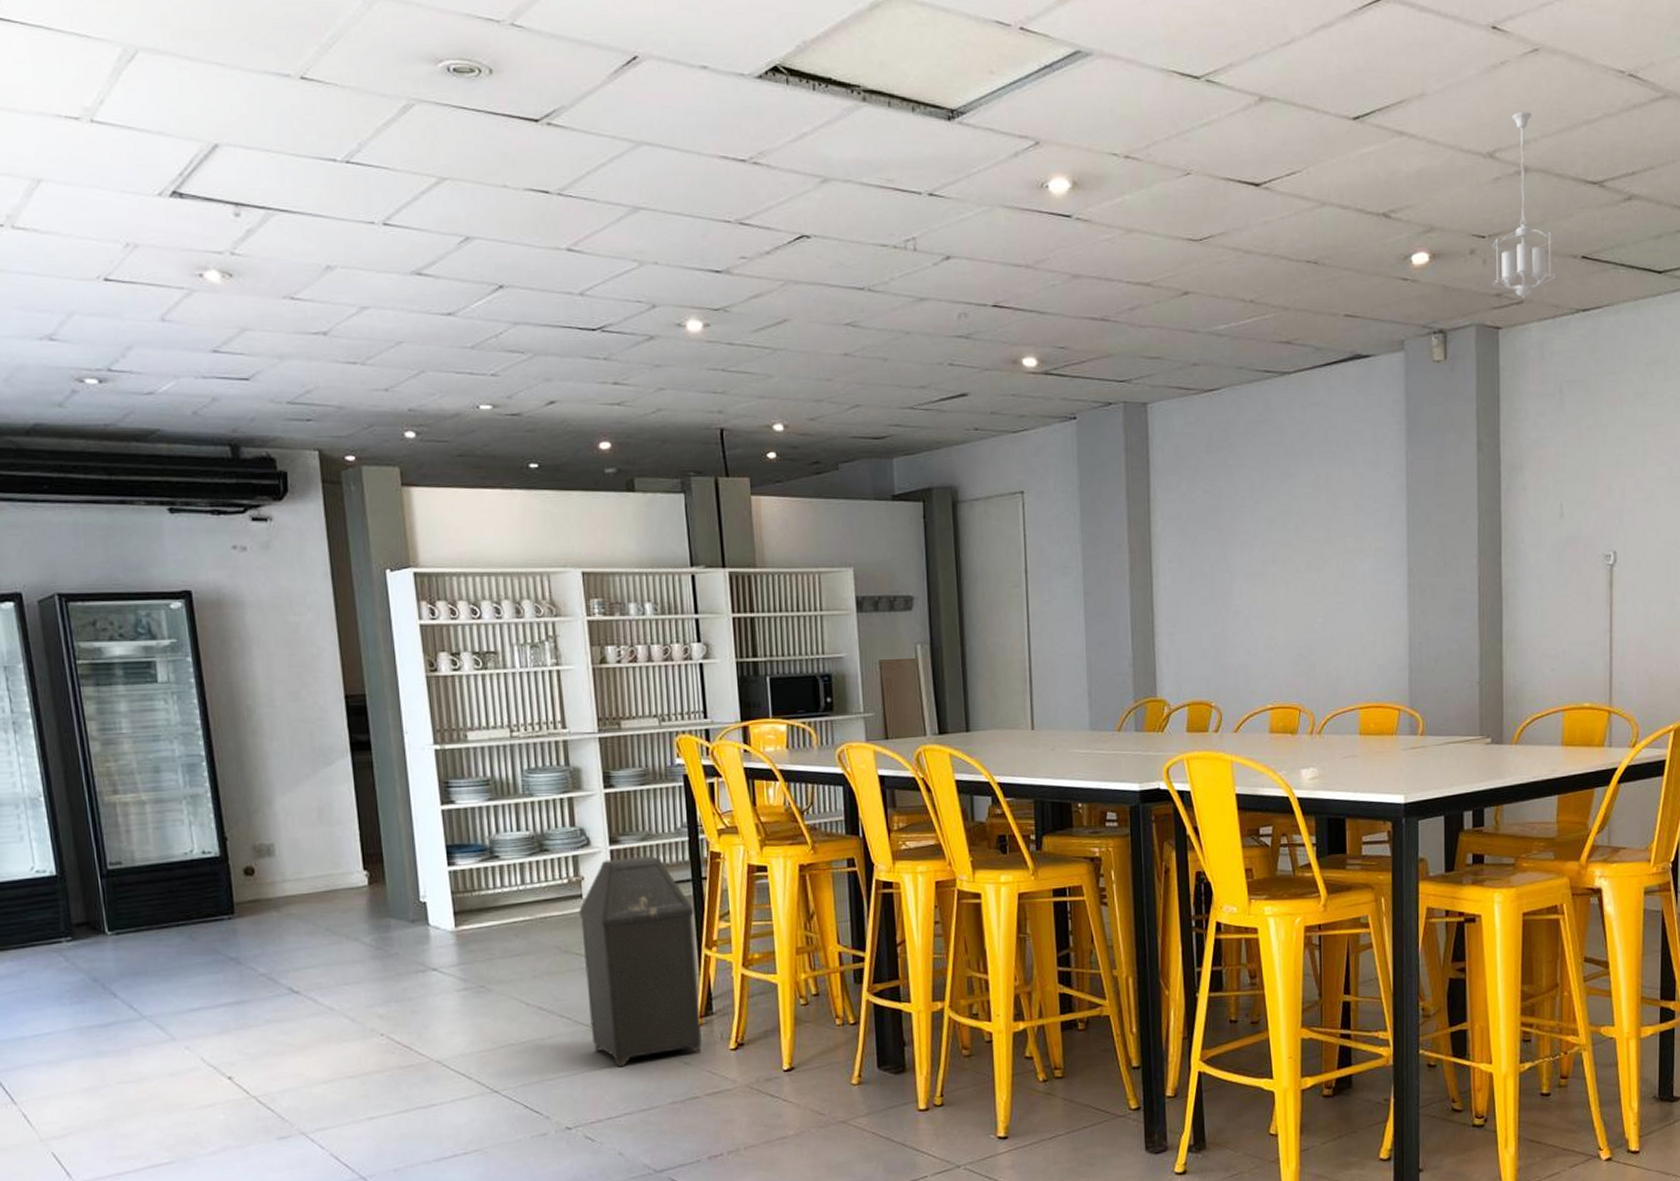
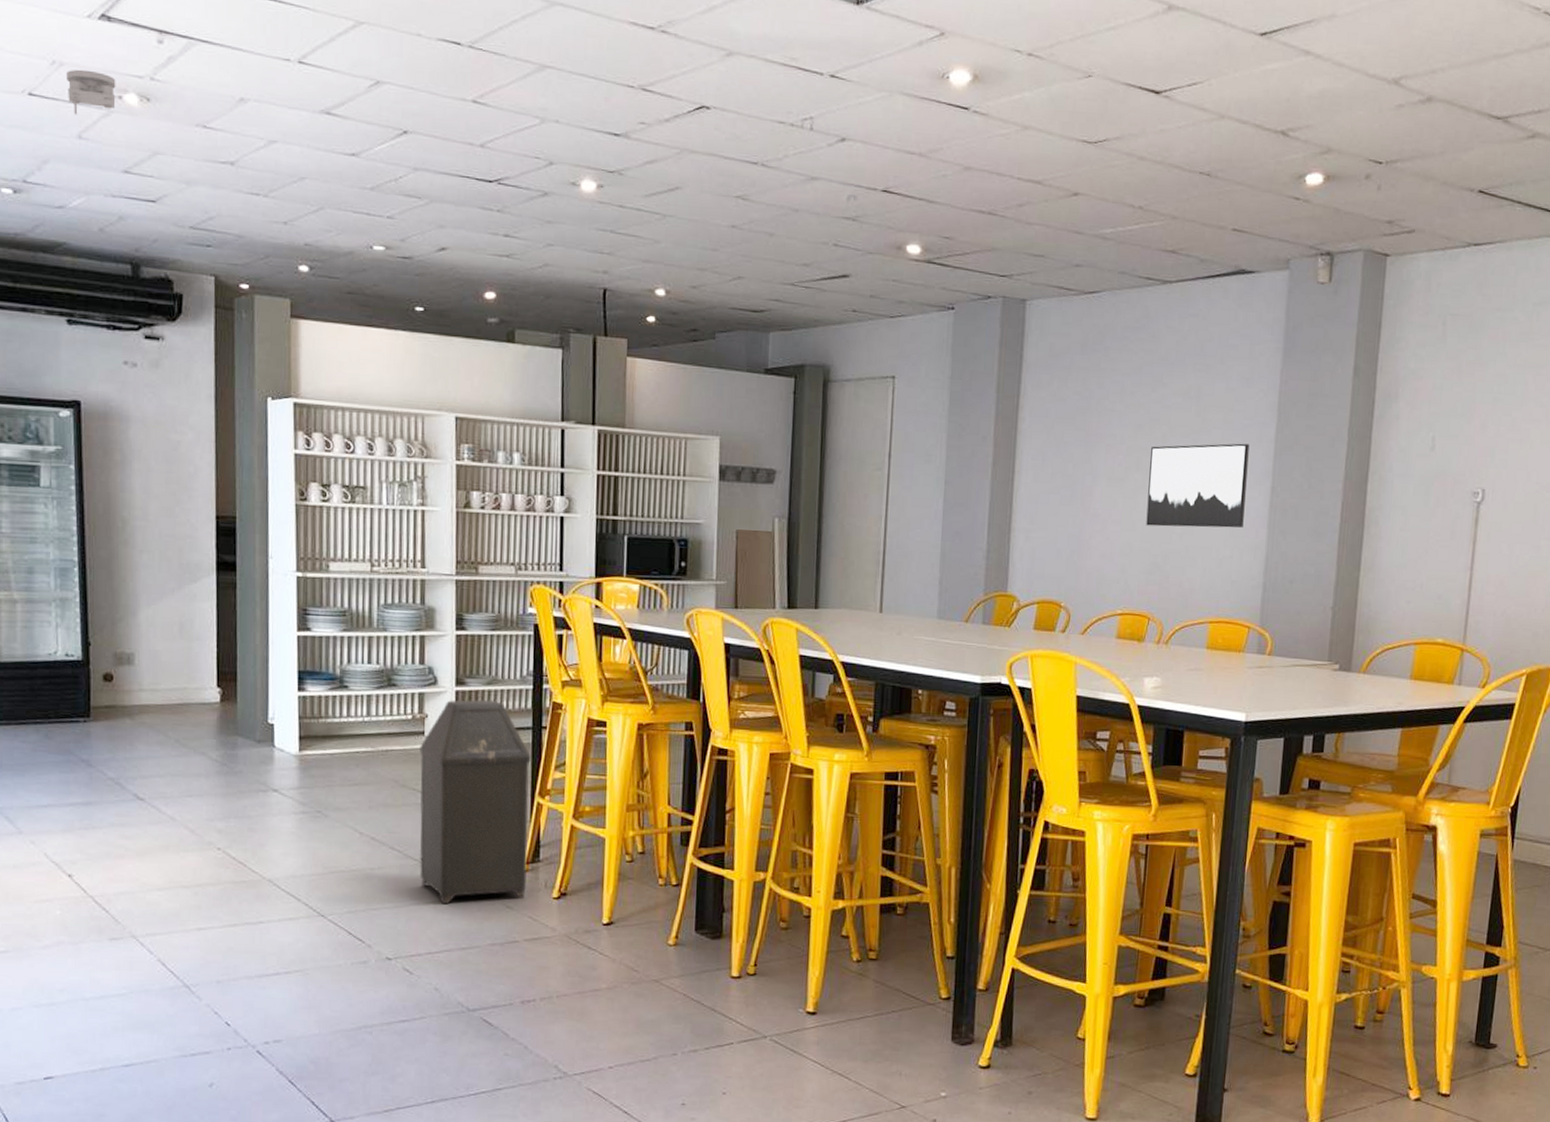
smoke detector: none [141,250,197,298] -> present [65,69,116,115]
wall art: none [1286,527,1384,618] -> present [1146,443,1250,528]
pendant light: present [1491,111,1556,298] -> none [1384,40,1454,228]

